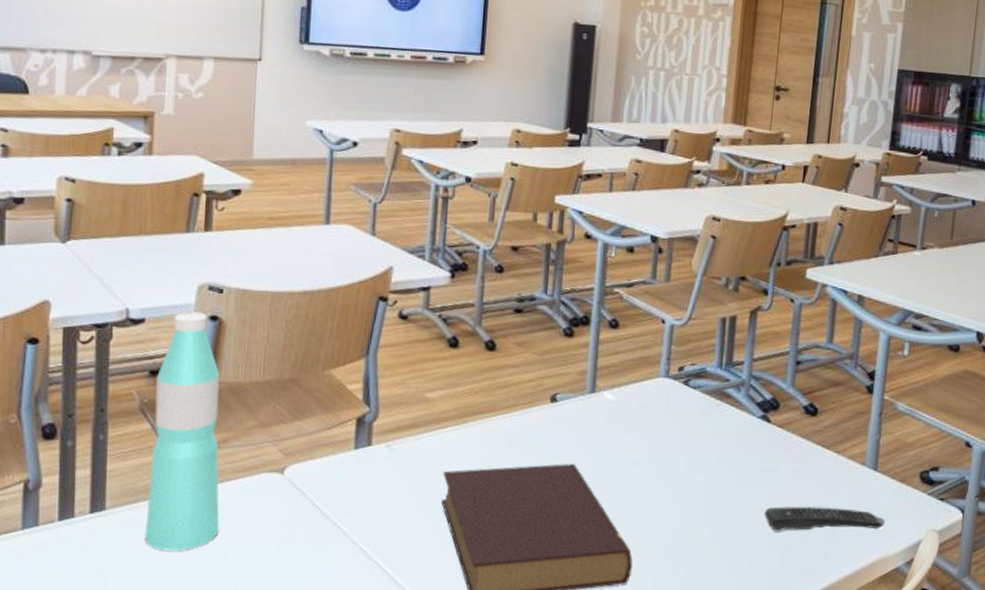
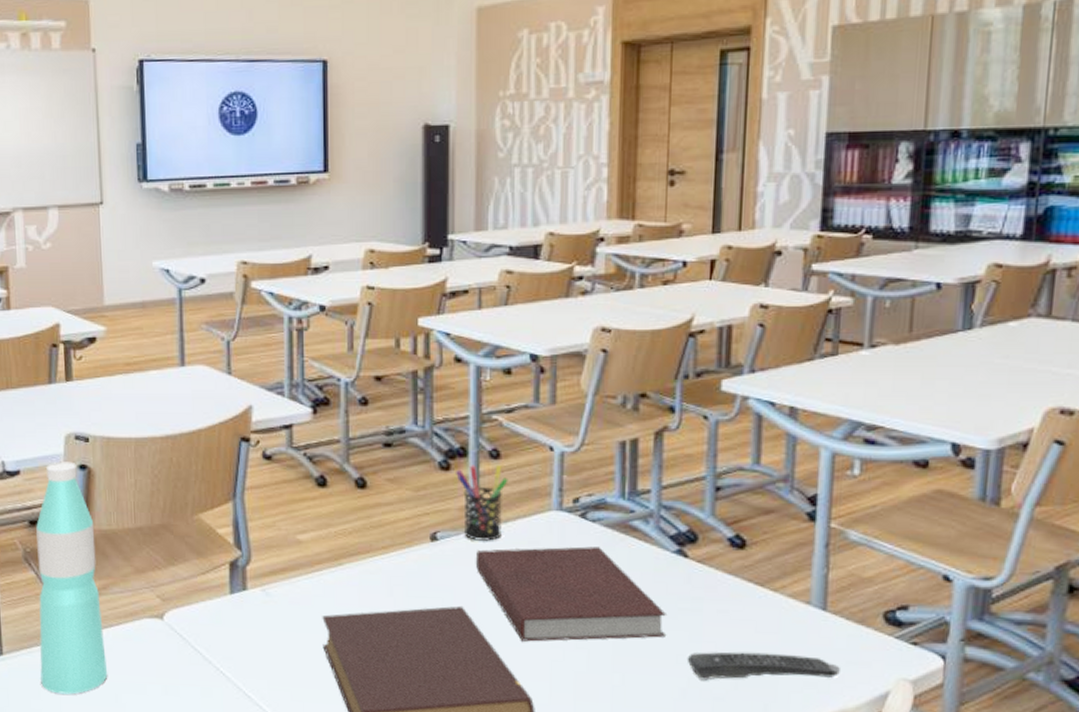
pen holder: none [577,333,624,404] -> present [454,465,508,541]
notebook: none [589,410,751,497] -> present [475,546,668,642]

